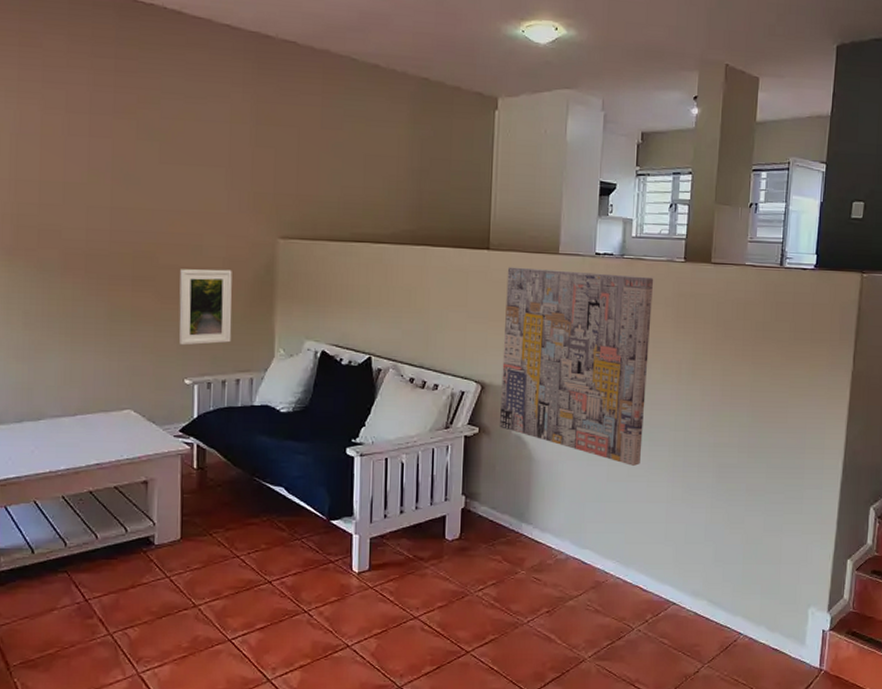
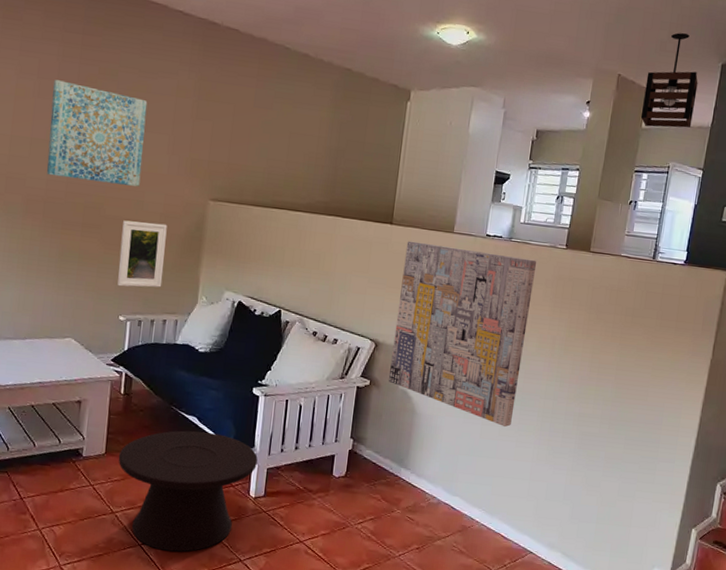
wall art: none [84,113,198,229] -> present [47,80,148,187]
side table: none [196,503,358,644] -> present [118,430,258,552]
pendant light: none [754,14,813,120] -> present [640,33,698,128]

